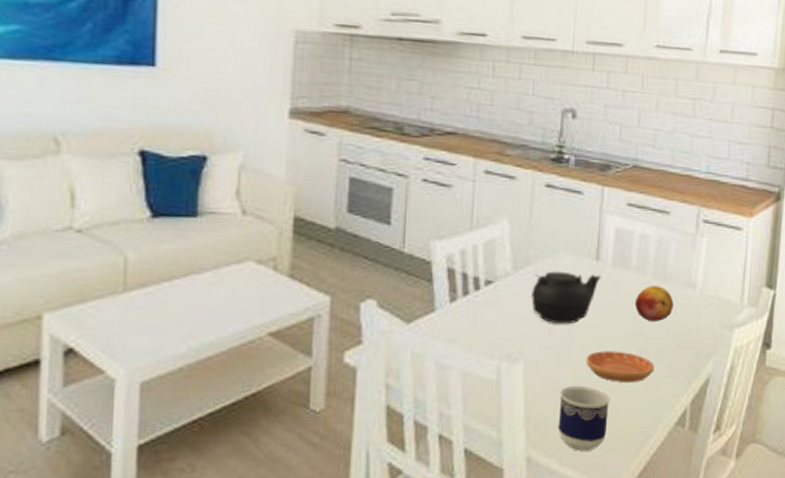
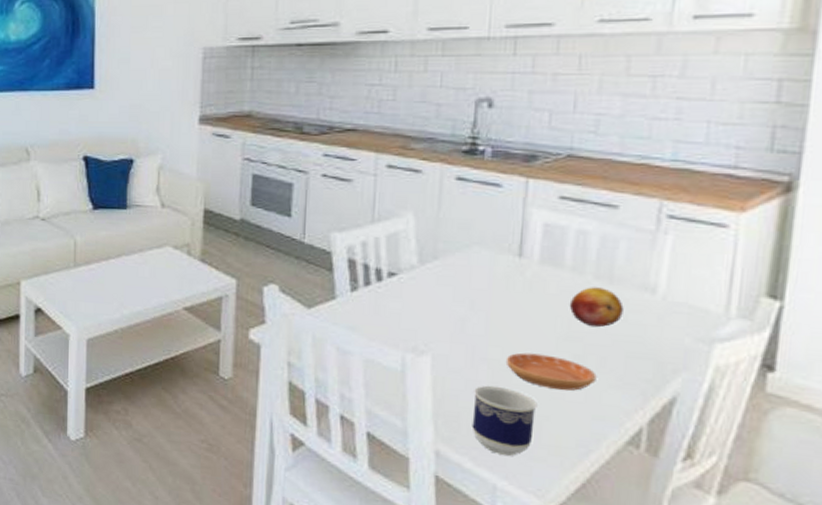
teapot: present [531,271,601,324] -> none [440,266,525,322]

